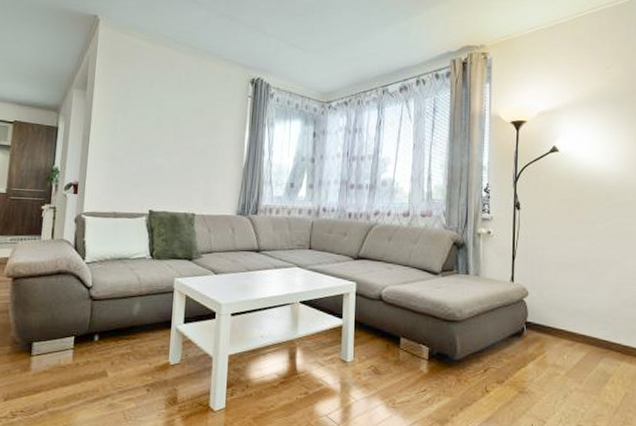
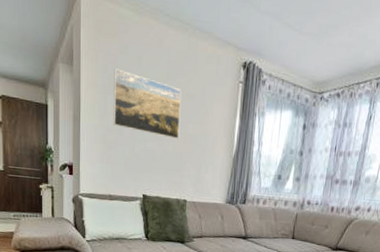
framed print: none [122,91,192,154] -> present [113,68,182,140]

